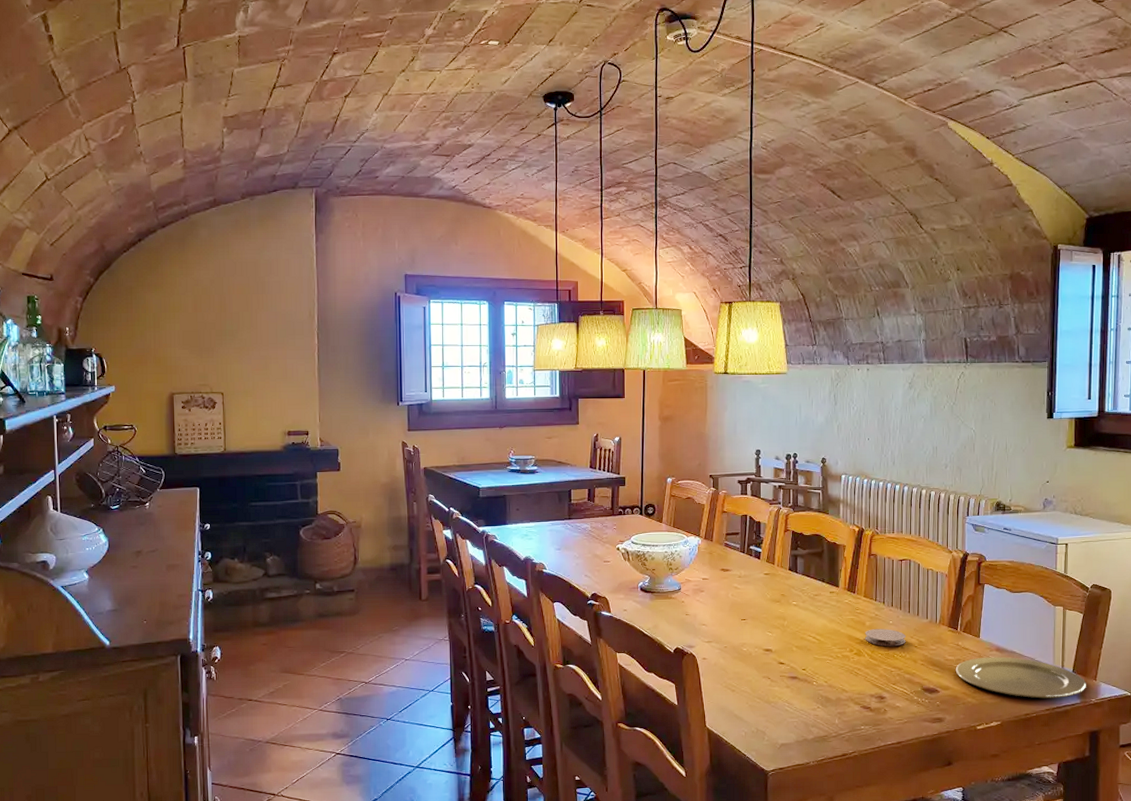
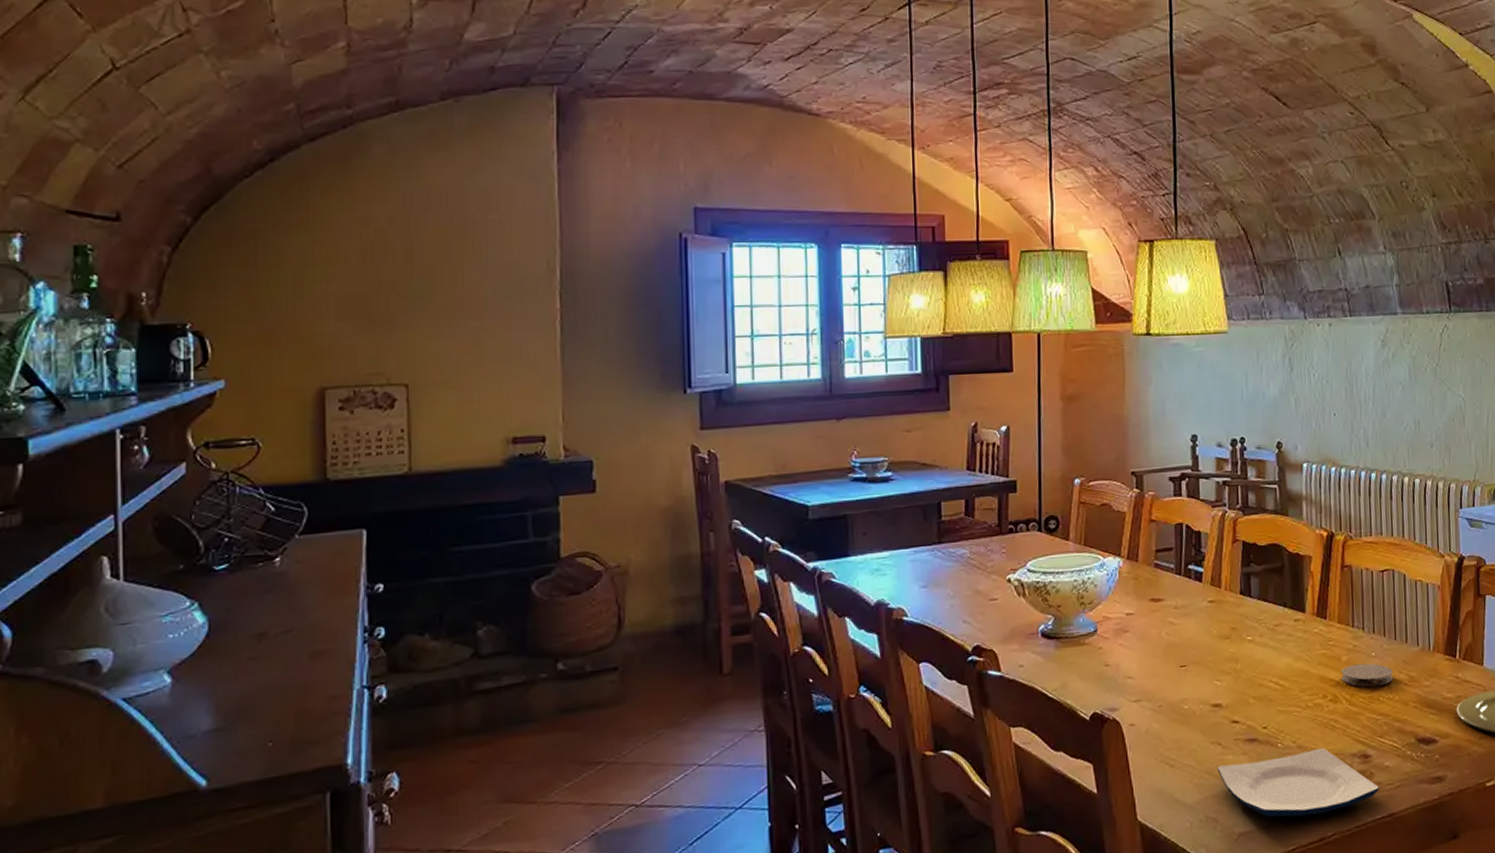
plate: none [766,688,891,737] -> present [1217,747,1379,817]

